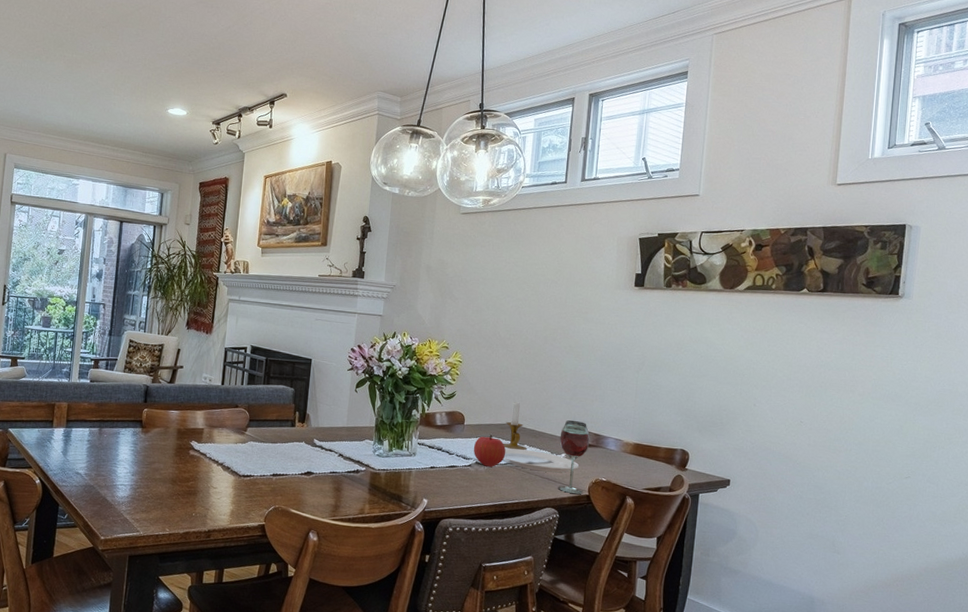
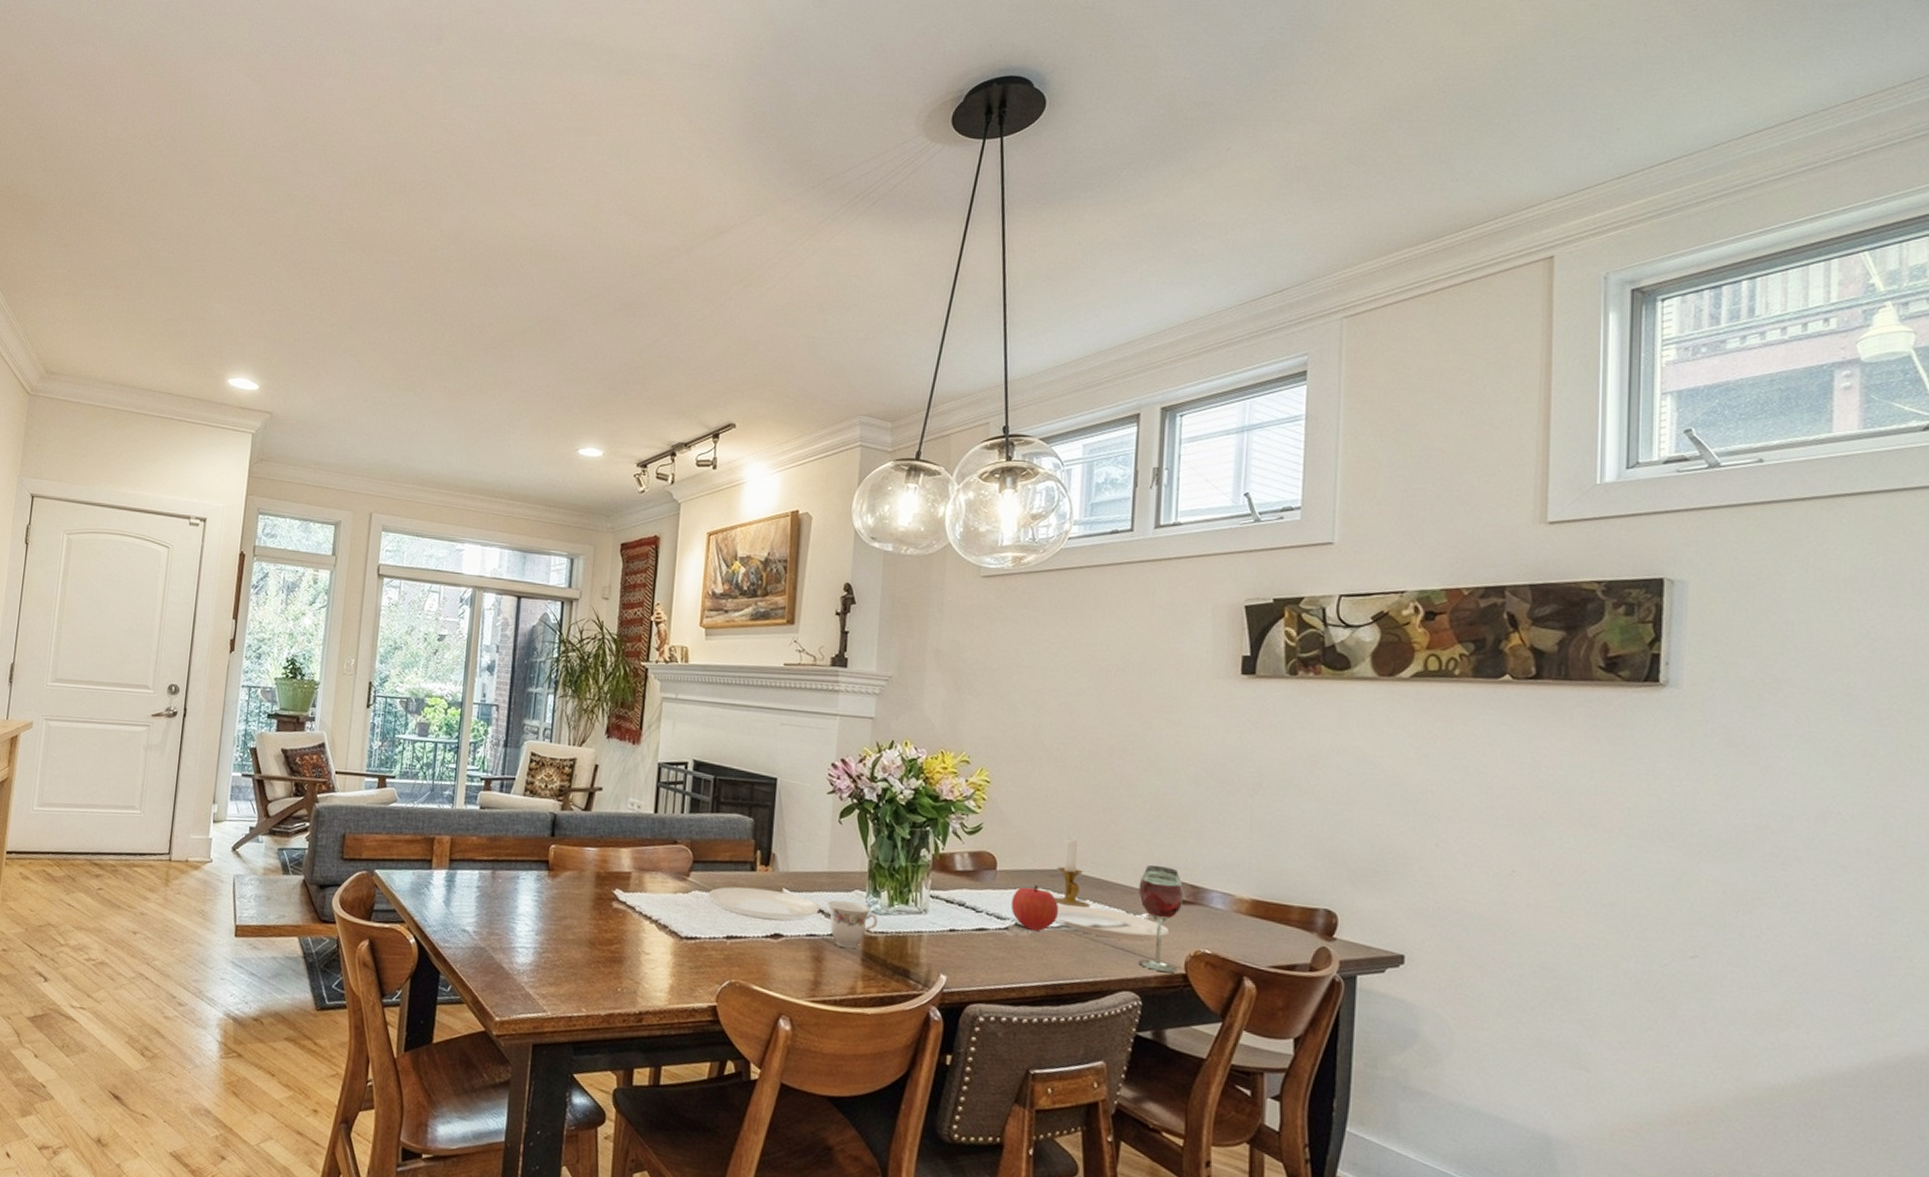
plate: none [260,438,340,463] -> present [708,886,819,922]
teacup: none [345,447,381,482] -> present [827,900,878,949]

